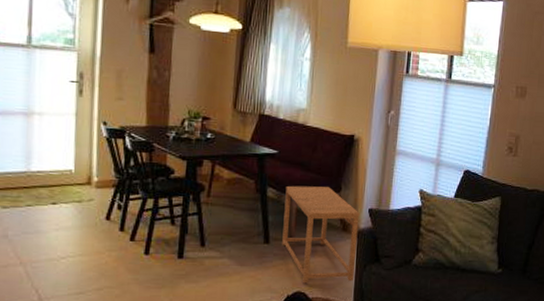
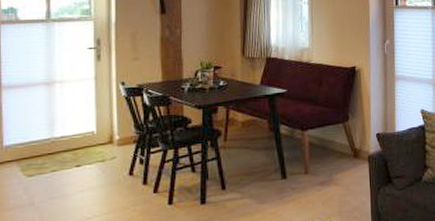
side table: present [282,185,360,284] -> none [297,118,369,213]

